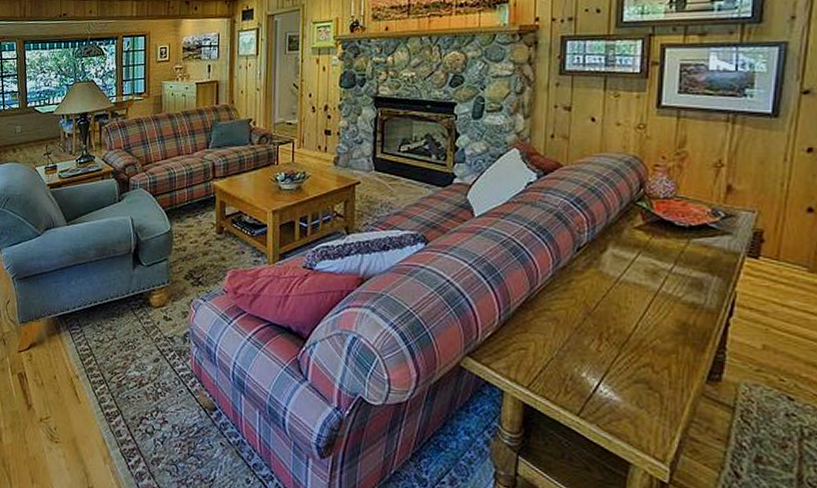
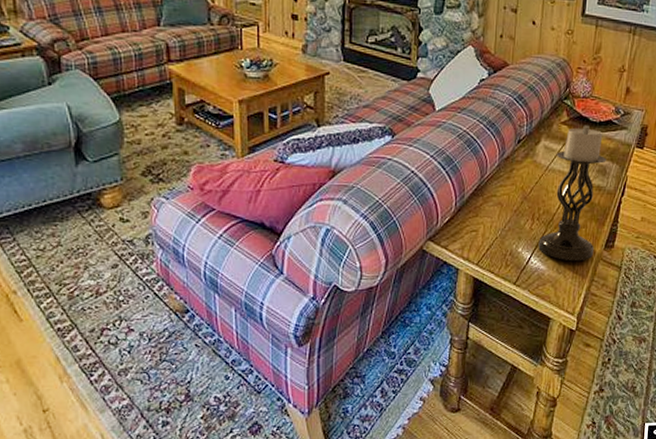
candle holder: none [609,230,703,395] -> present [538,125,606,261]

